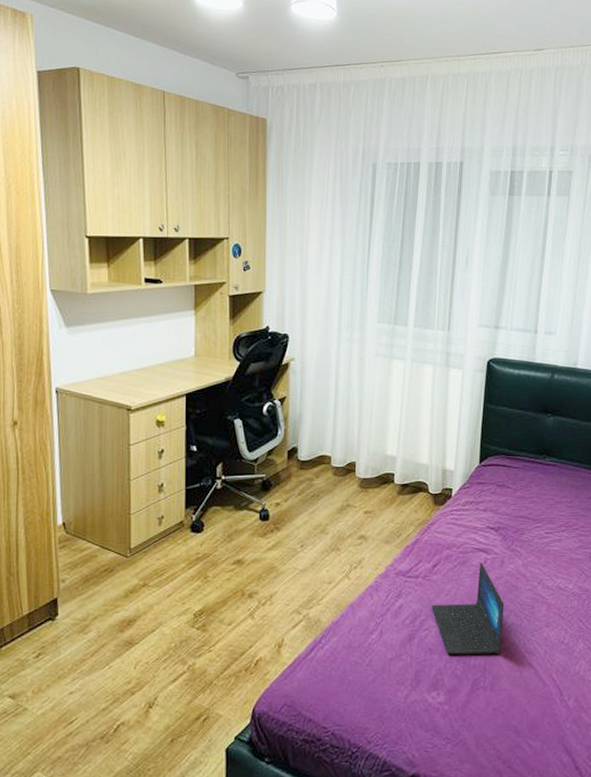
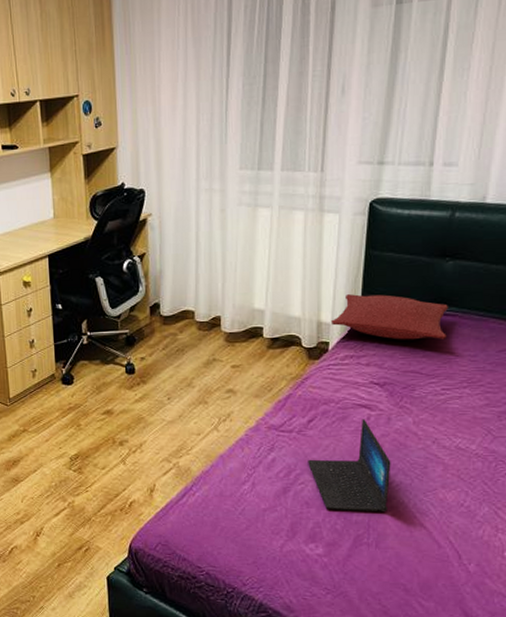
pillow: none [454,444,550,487] -> present [330,294,448,340]

